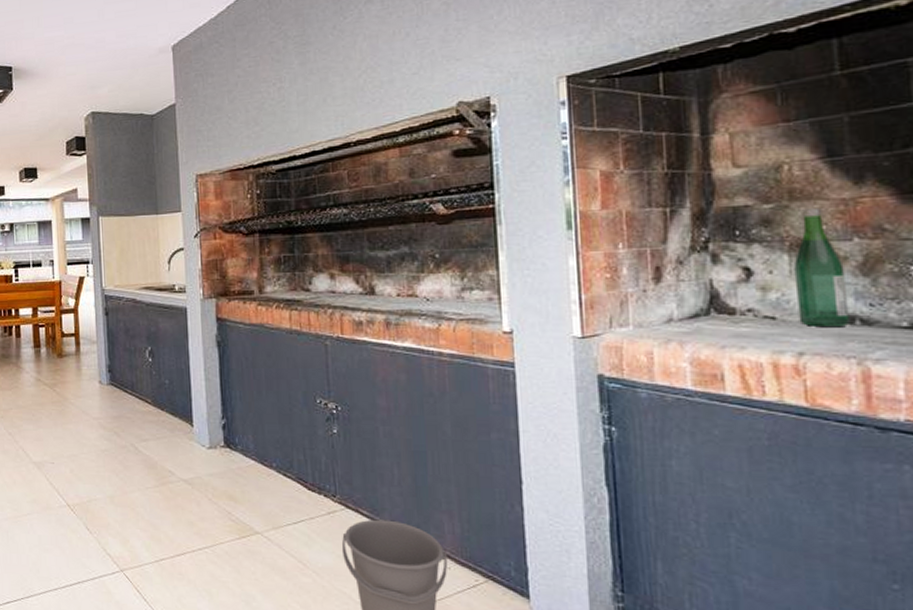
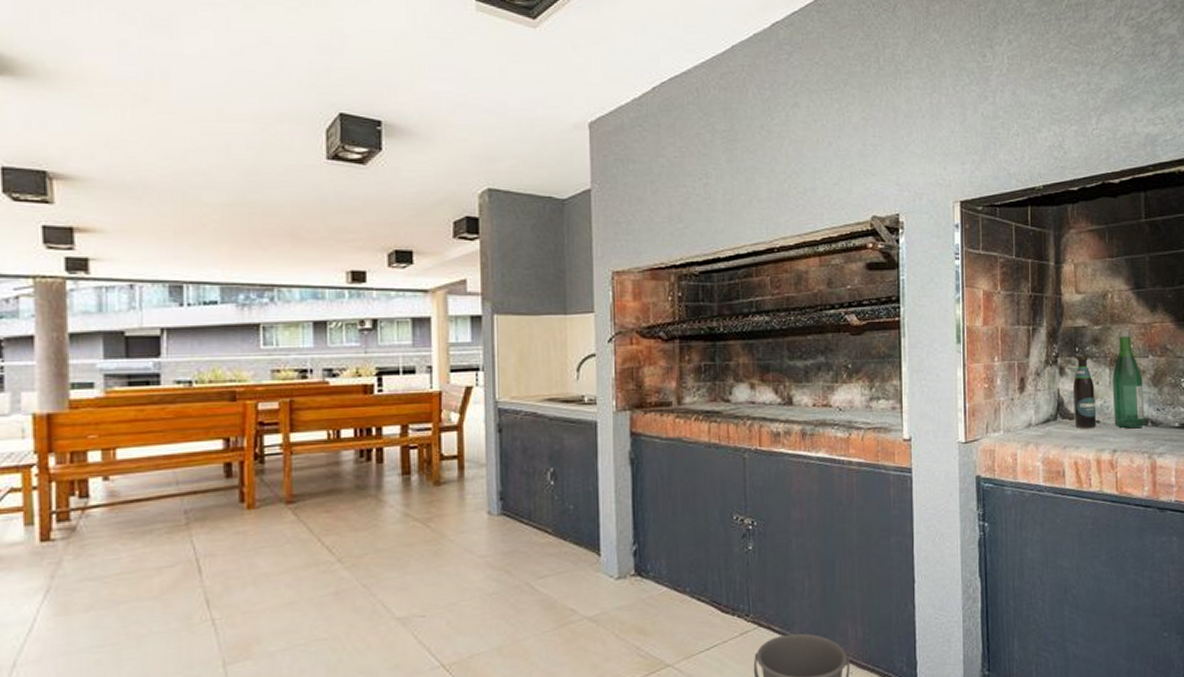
bottle: none [731,241,771,327] -> present [1072,356,1097,429]

